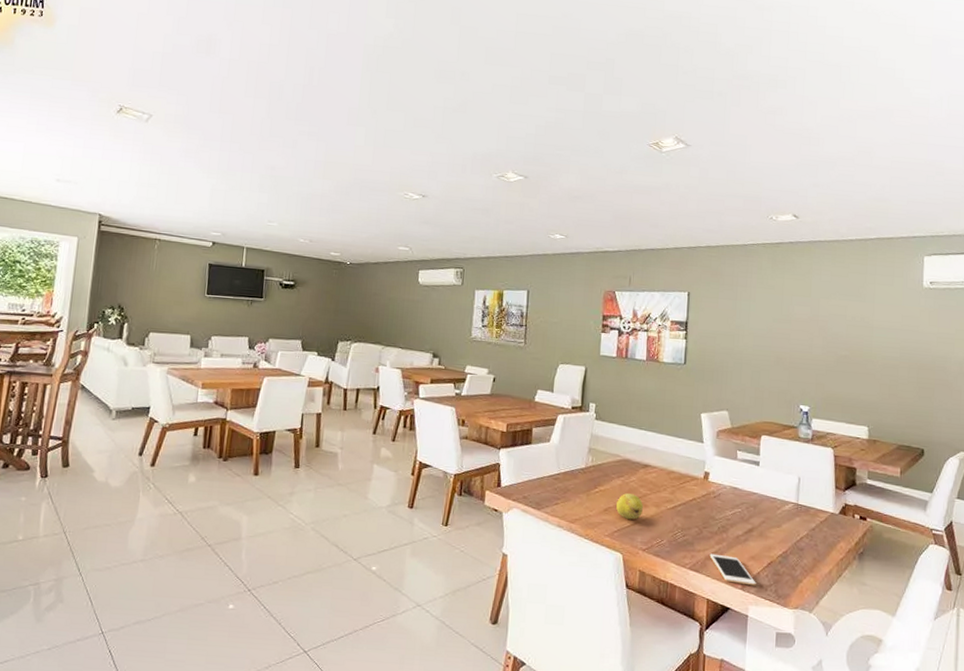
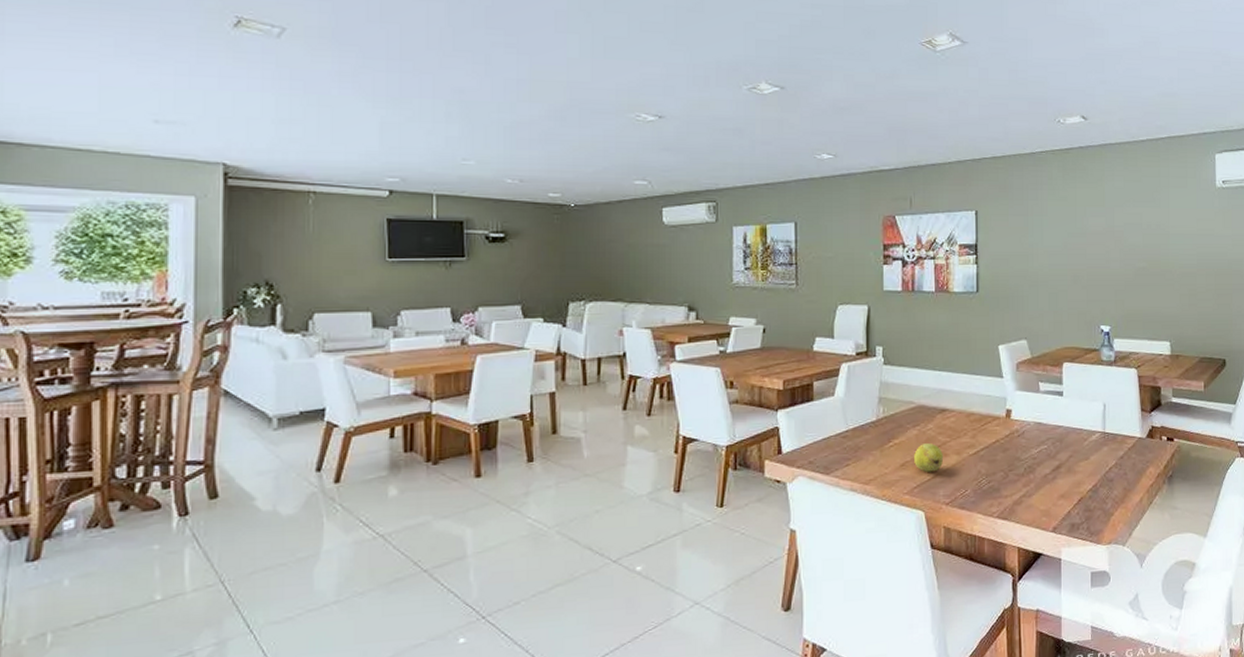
cell phone: present [709,553,756,586] -> none [1017,497,1067,527]

